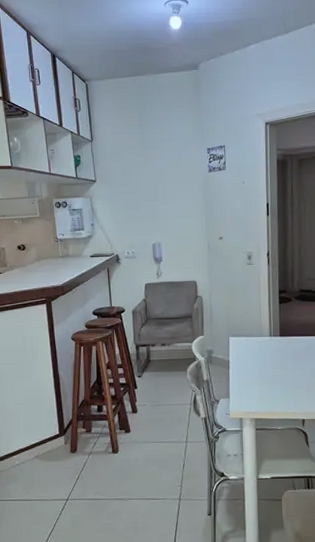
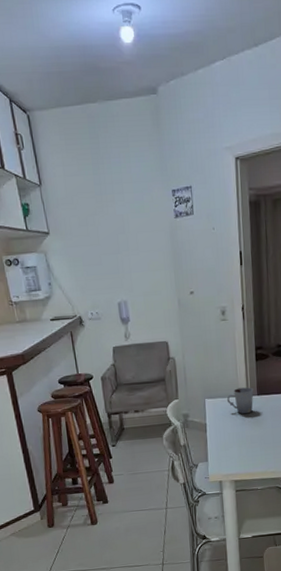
cup: none [250,328,276,353] -> present [226,387,254,414]

